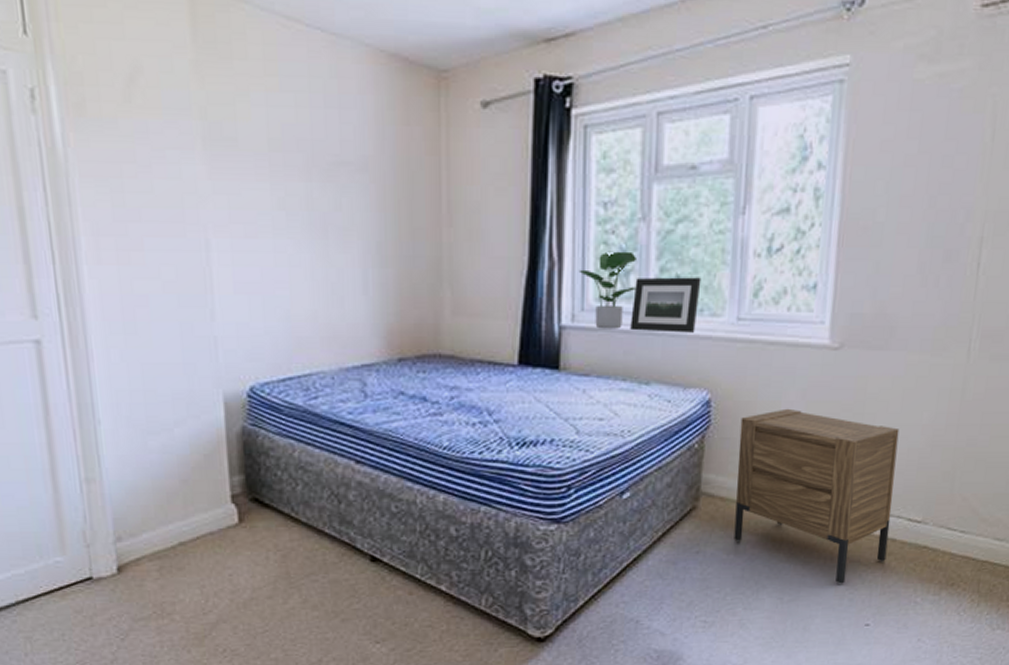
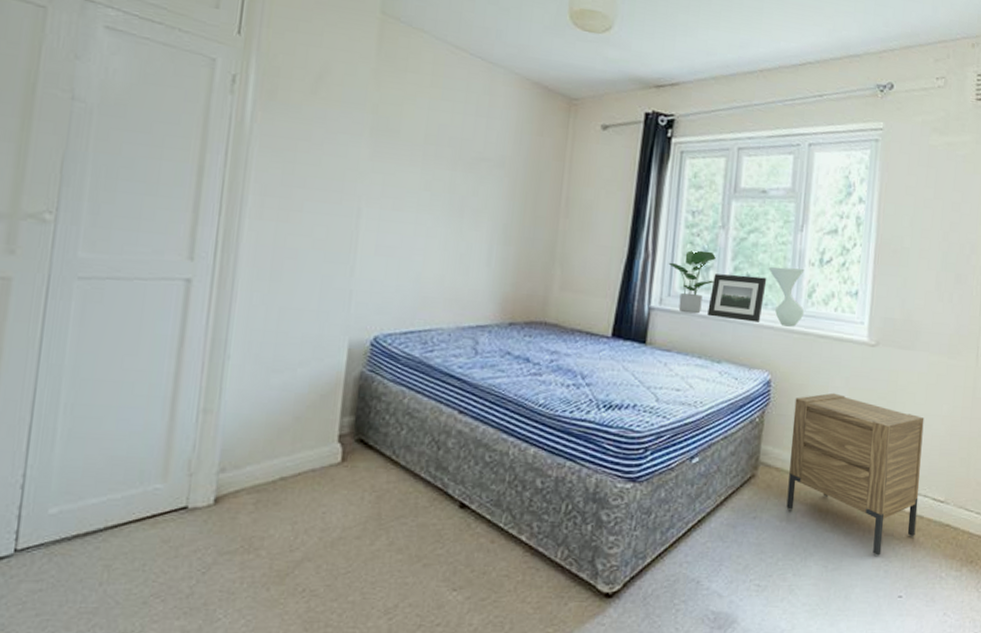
decorative vase: none [702,262,750,335] -> present [768,267,805,327]

